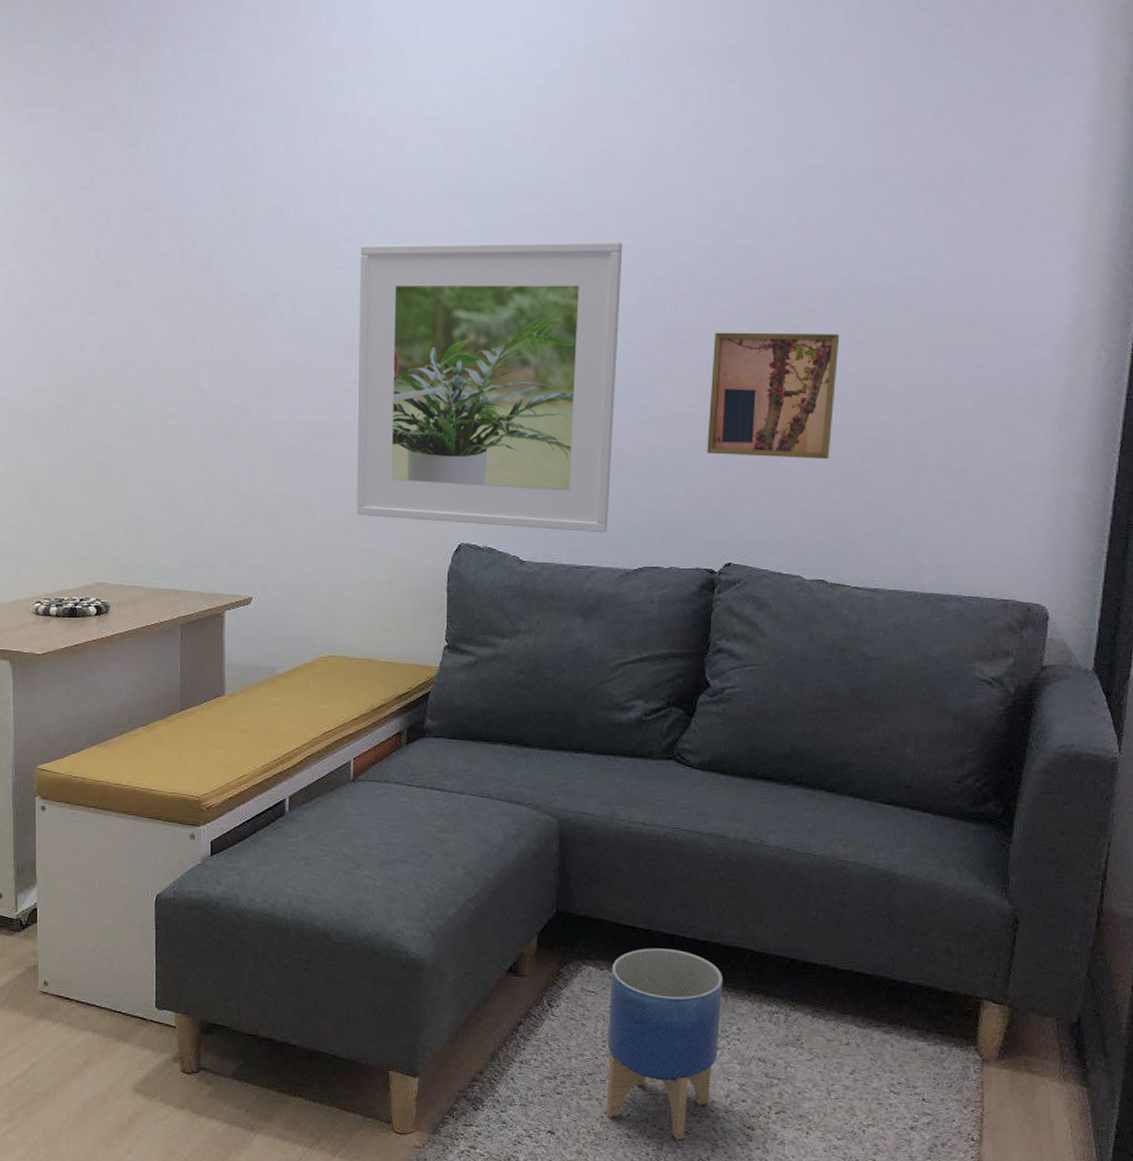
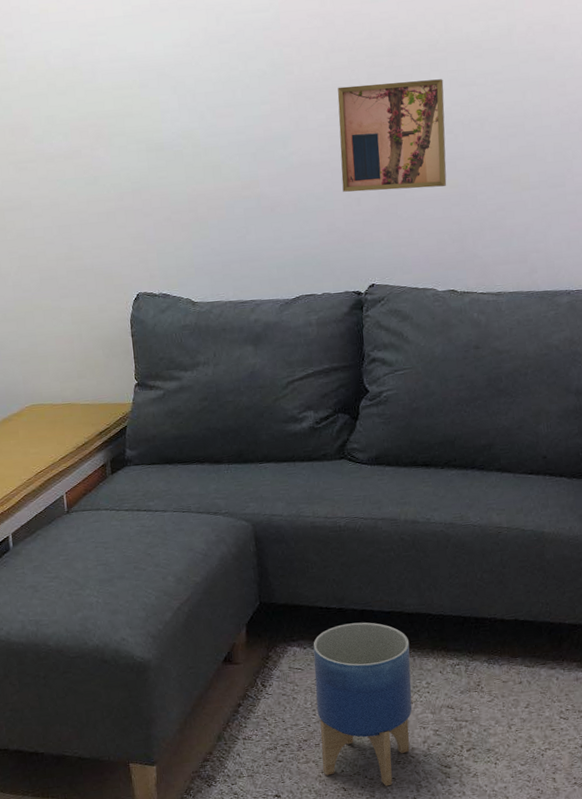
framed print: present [356,241,623,533] -> none [19,16,265,279]

